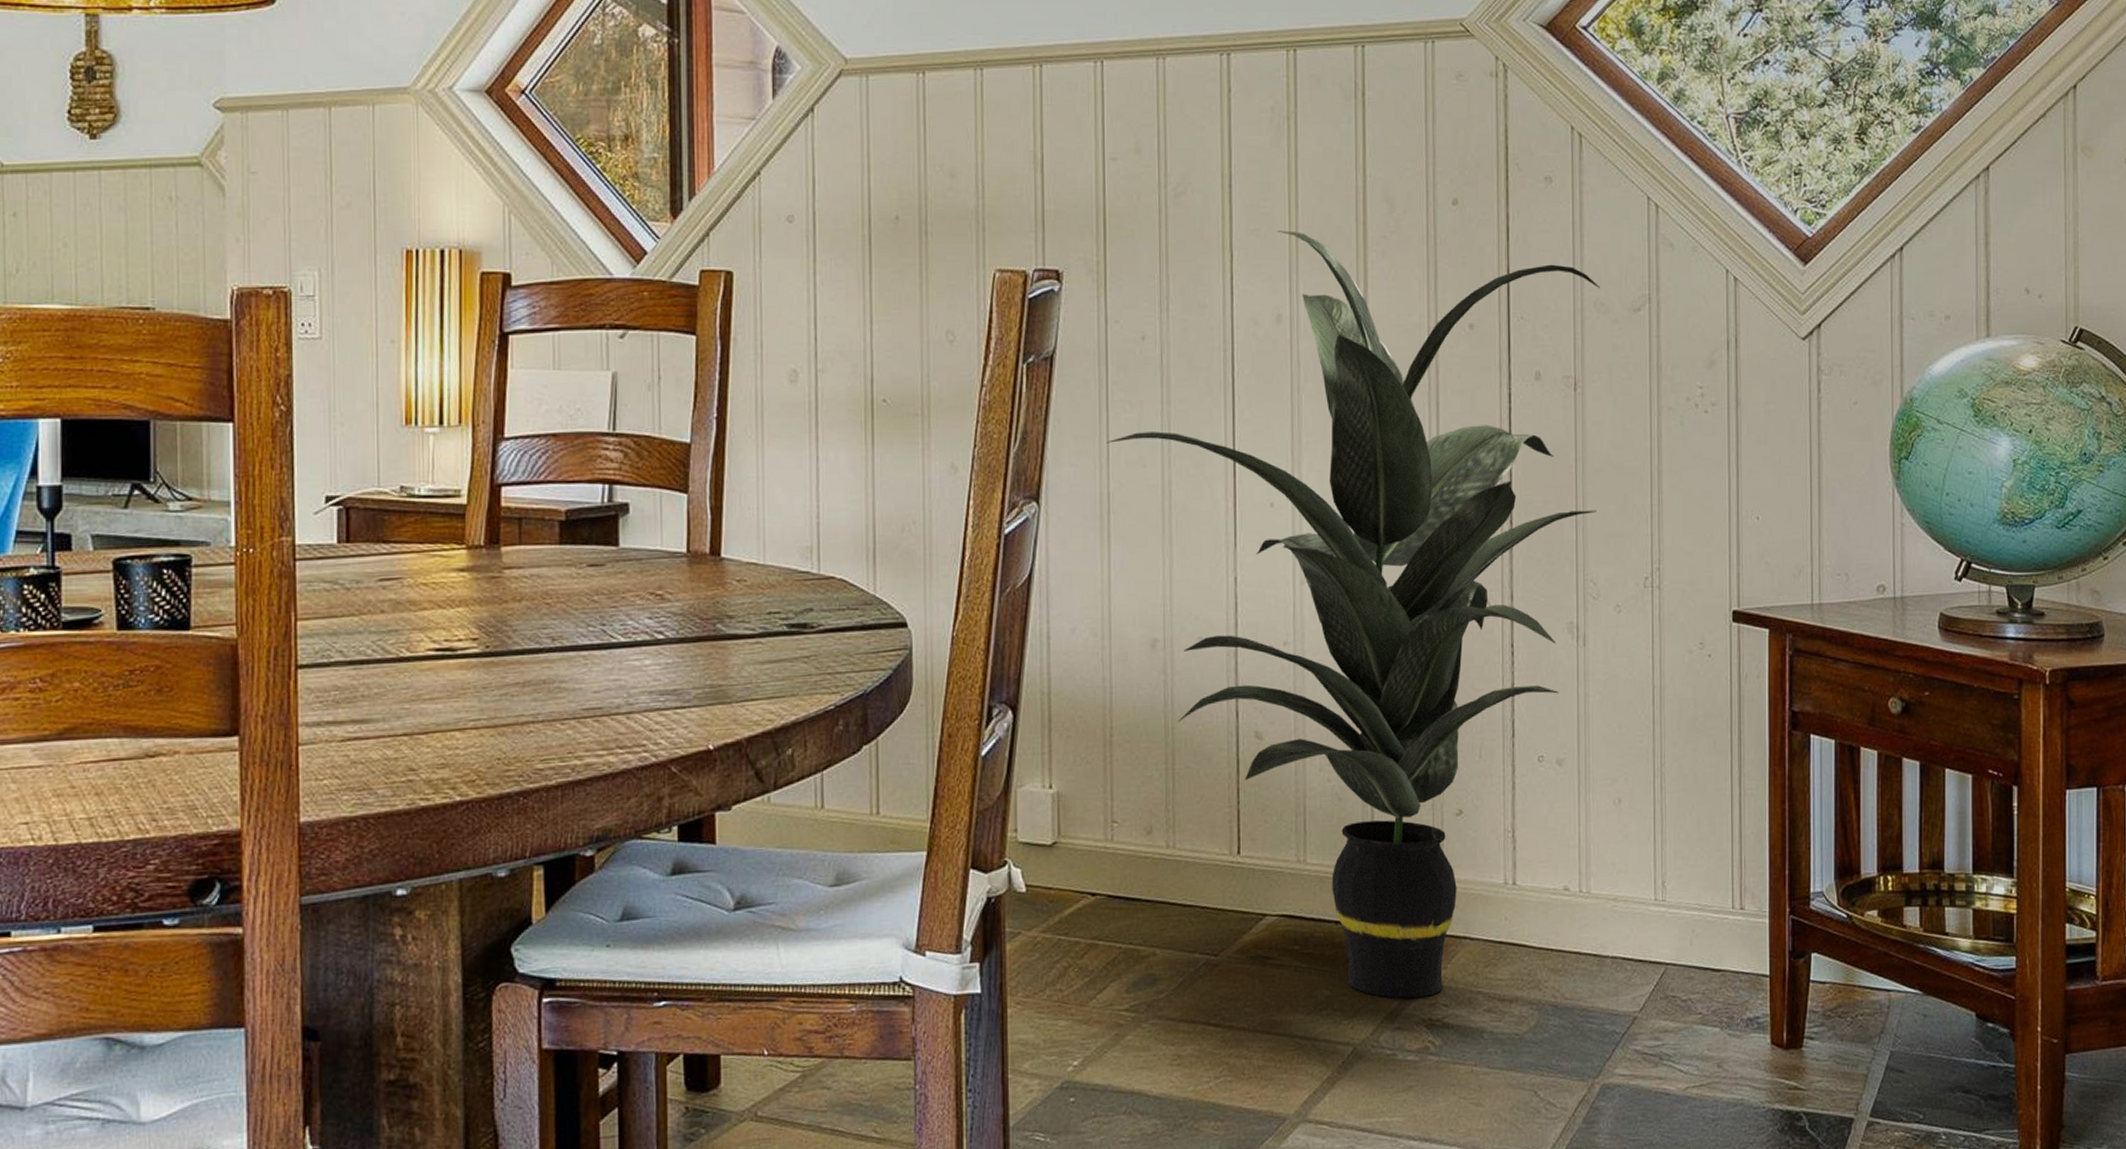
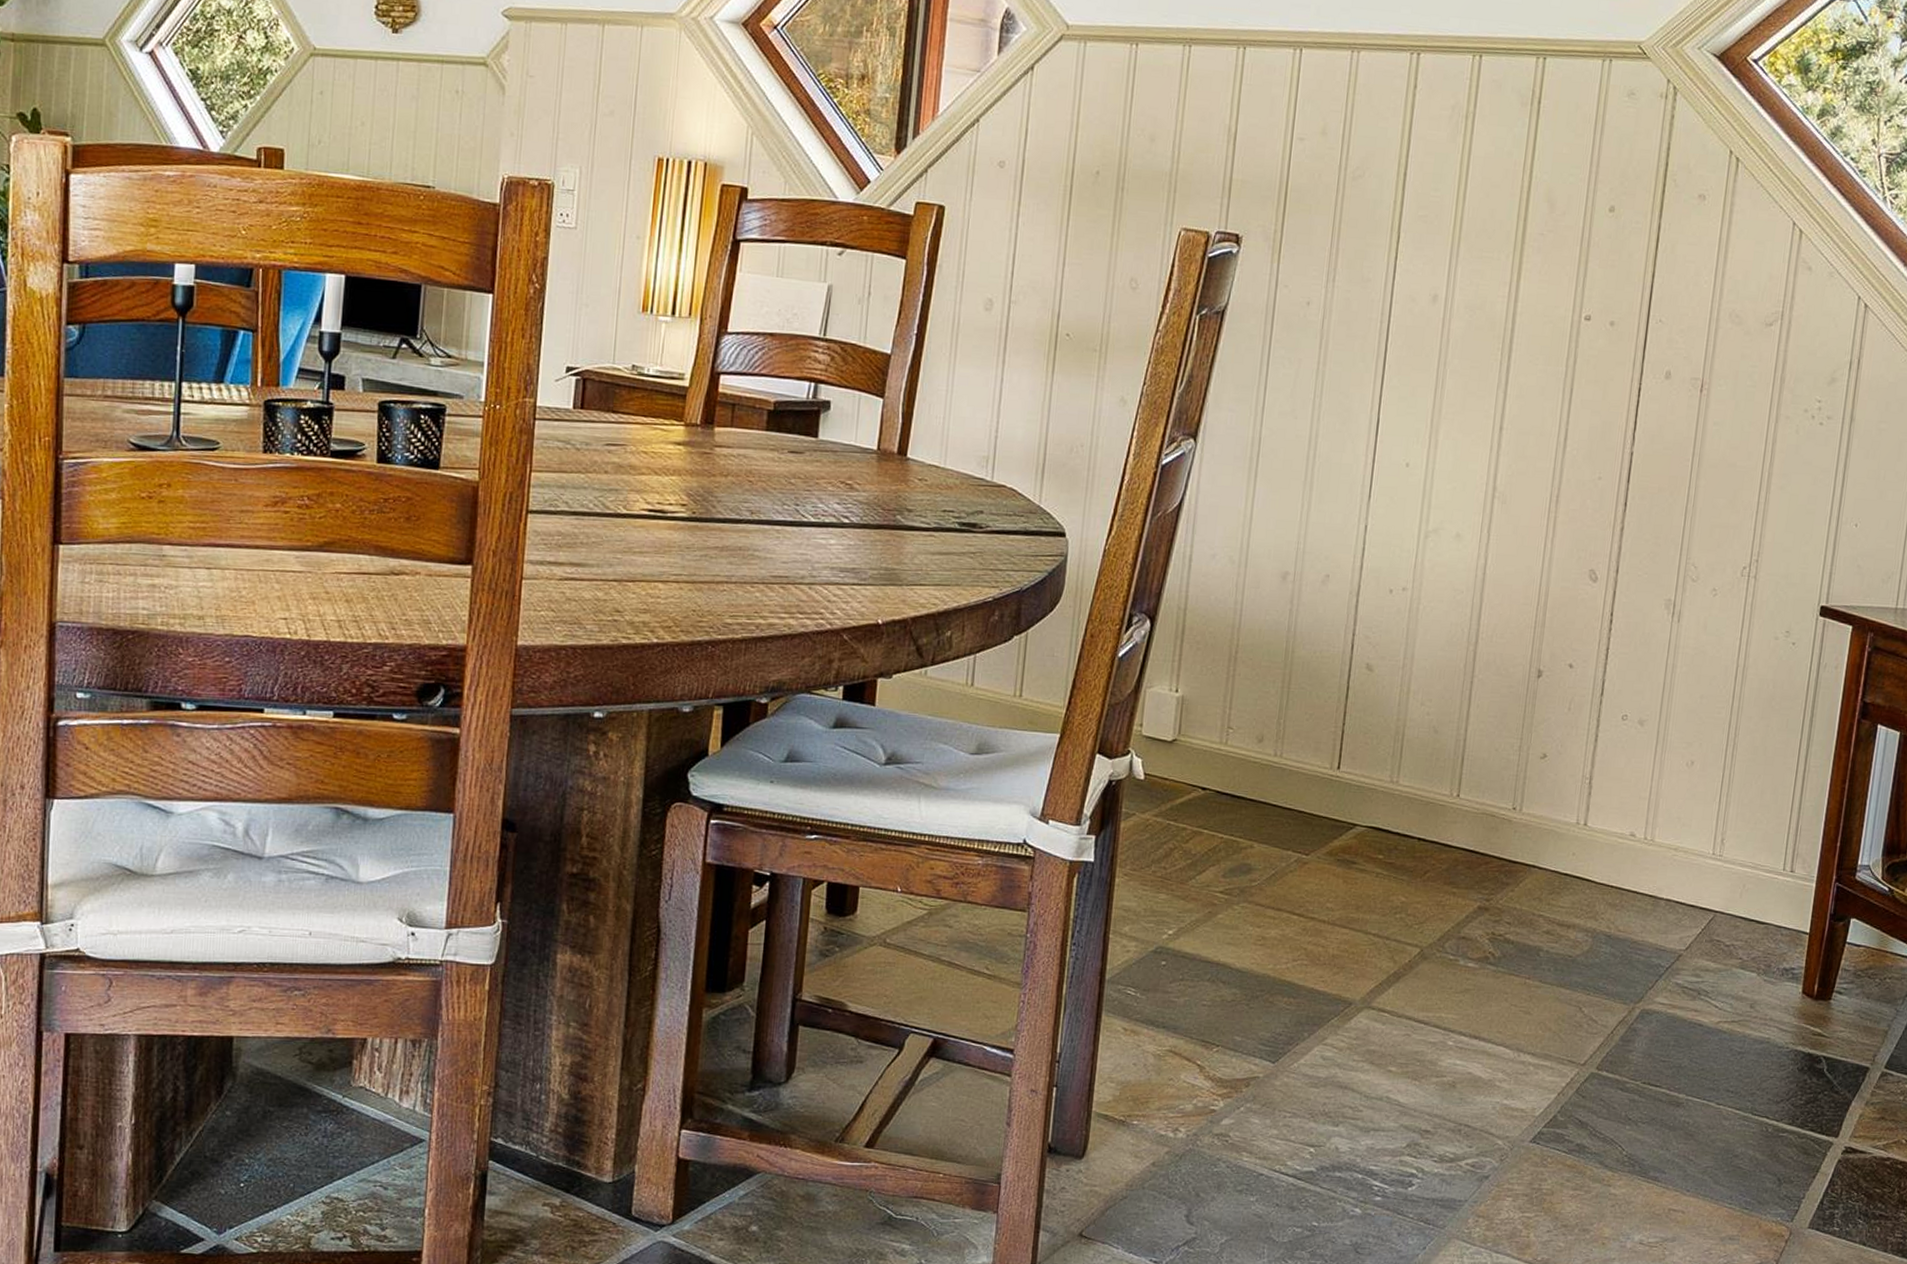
indoor plant: present [1107,230,1600,999] -> none [1264,219,1737,914]

